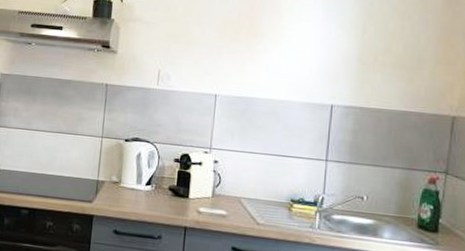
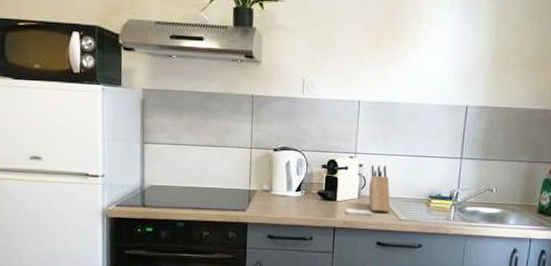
knife block: none [223,161,248,215] -> present [368,164,391,213]

